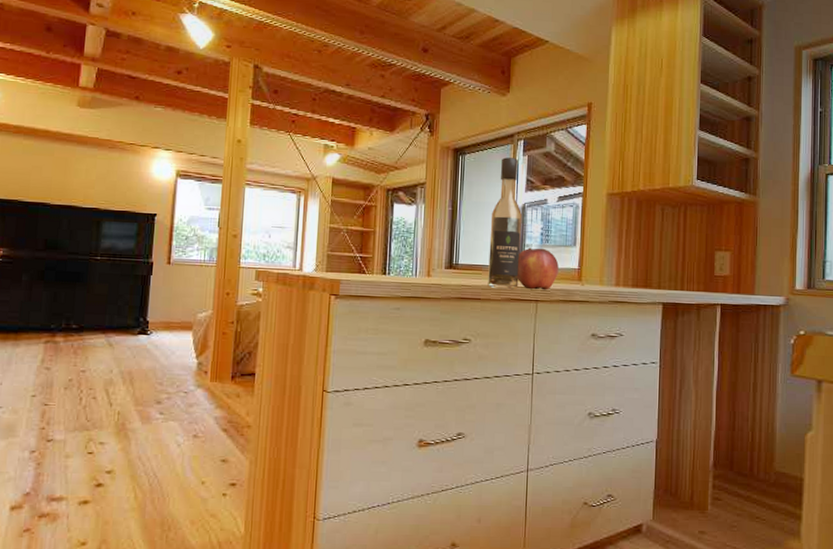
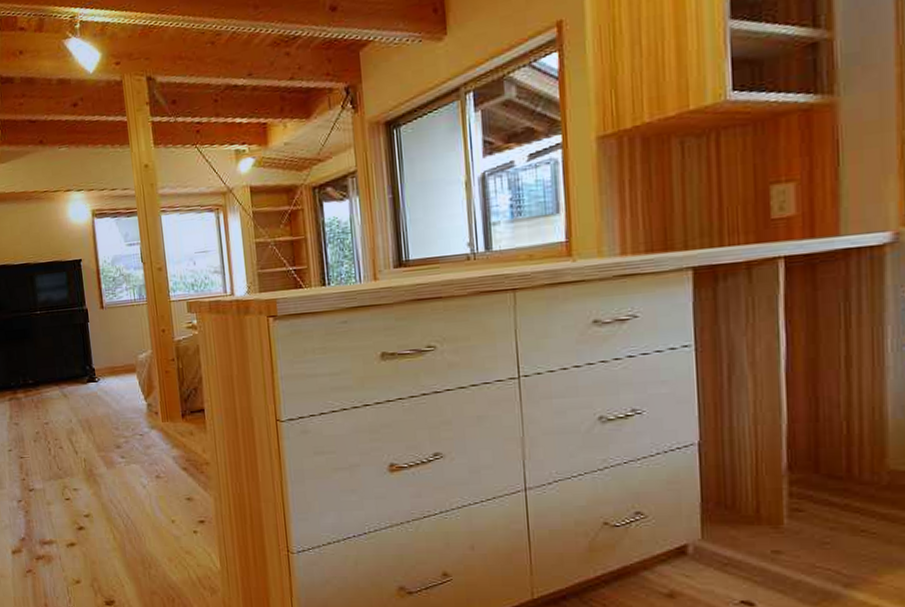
bottle: present [487,157,523,290] -> none [442,117,488,284]
fruit: present [517,247,559,290] -> none [483,223,539,277]

